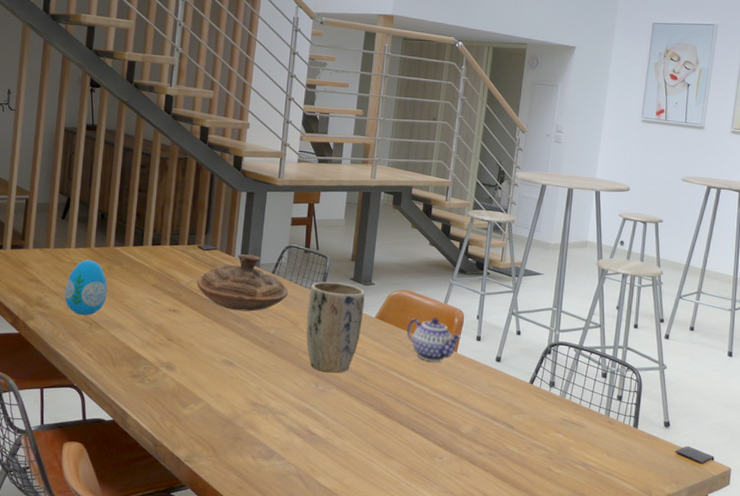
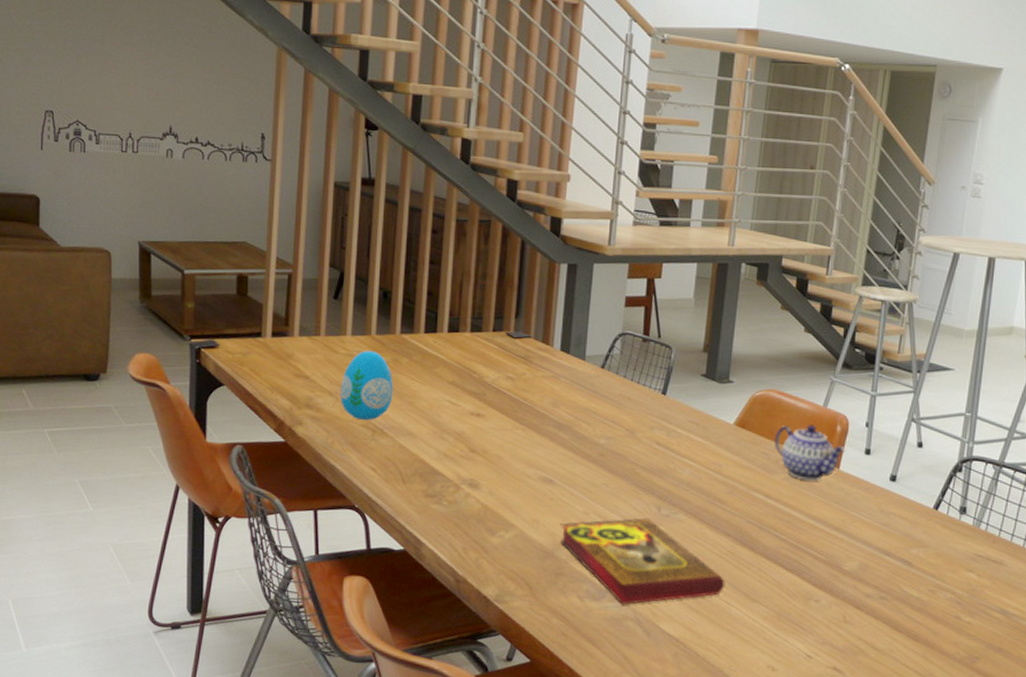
decorative bowl: present [197,254,288,312] -> none [505,343,622,416]
book: none [238,392,369,463] -> present [560,517,725,605]
plant pot: present [306,282,365,373] -> none [645,378,720,494]

